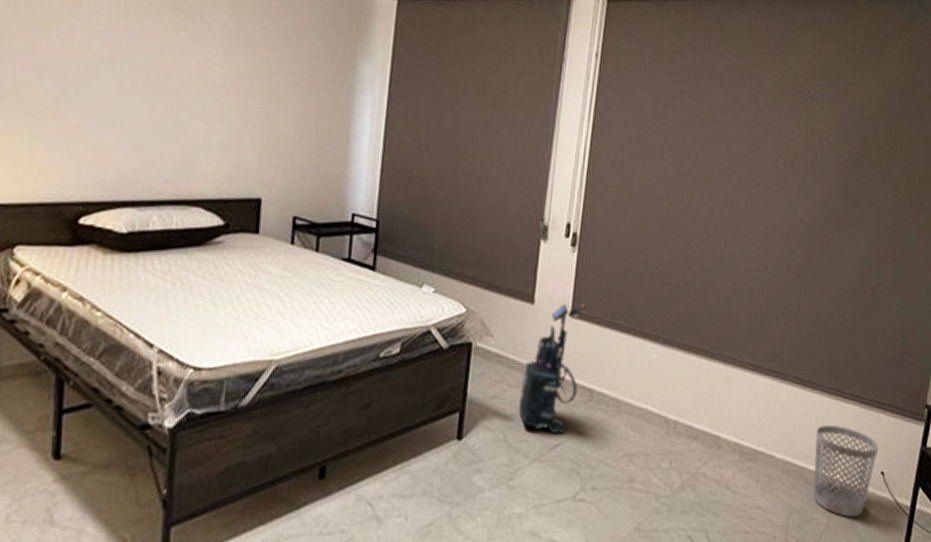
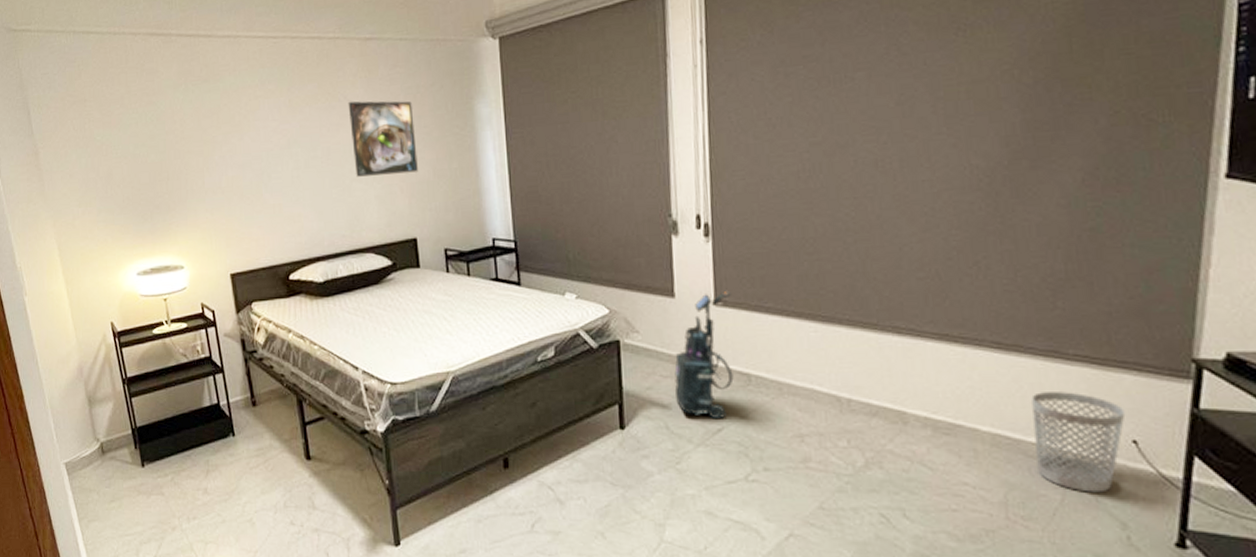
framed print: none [198,24,285,123] -> present [348,101,418,177]

